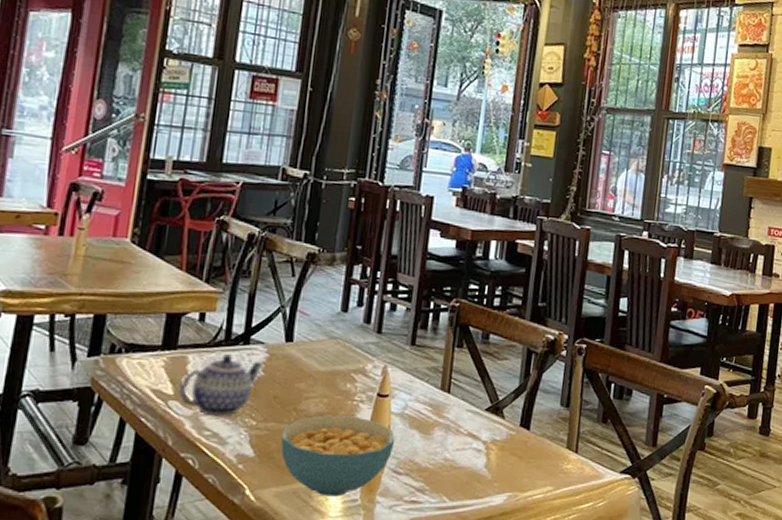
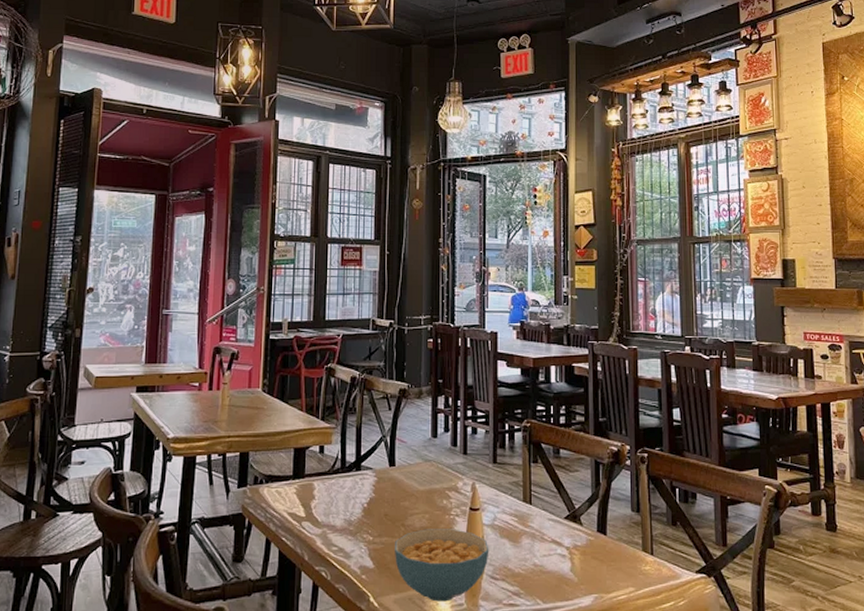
teapot: present [177,354,265,416] -> none [308,480,375,534]

